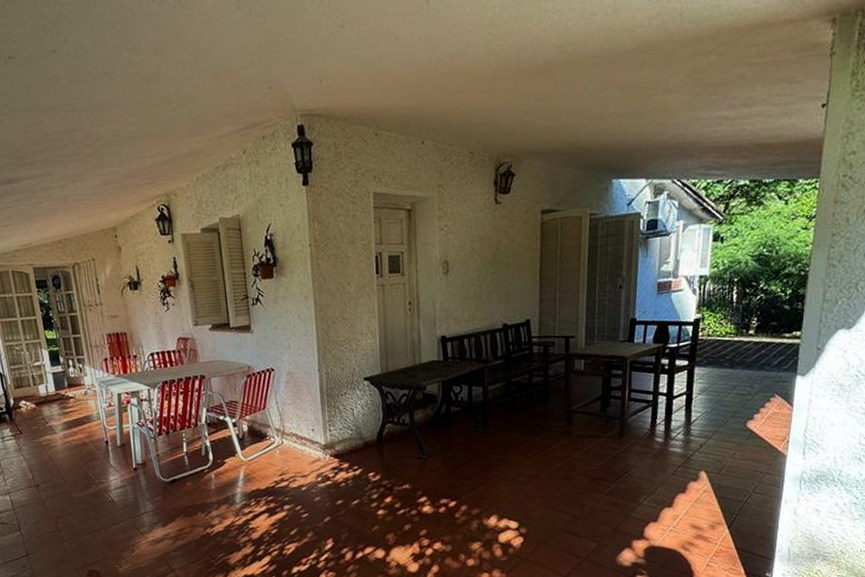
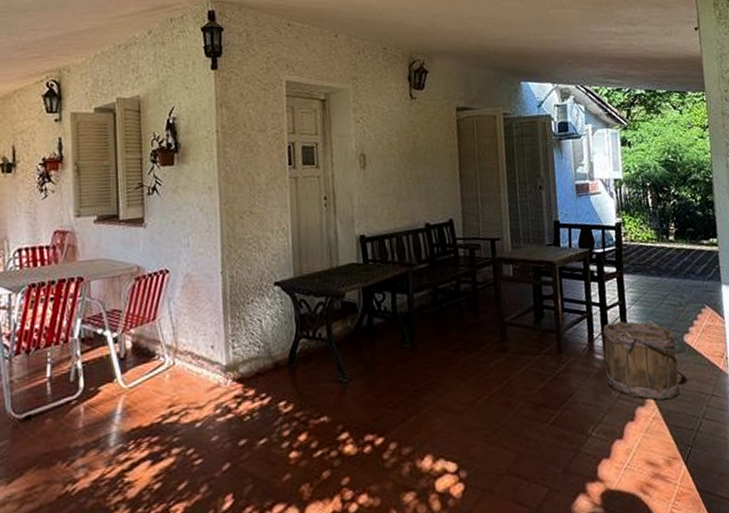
bucket: none [664,408,748,477] -> present [603,320,687,401]

